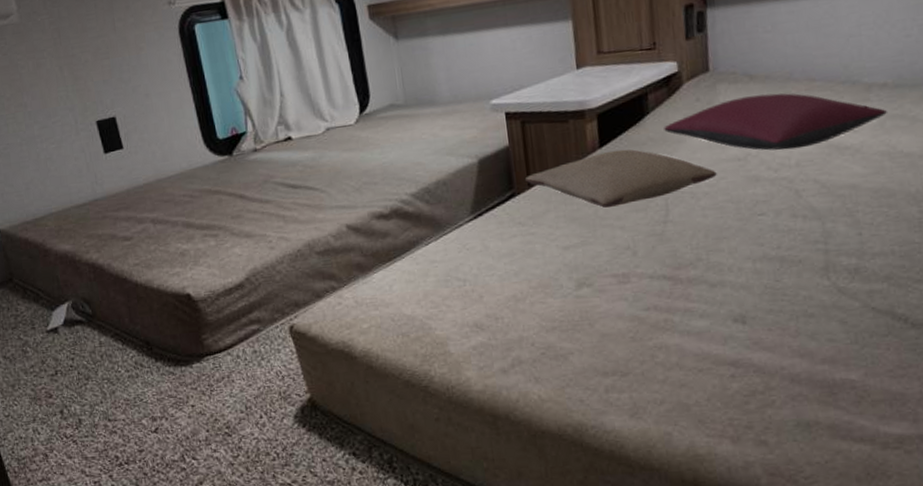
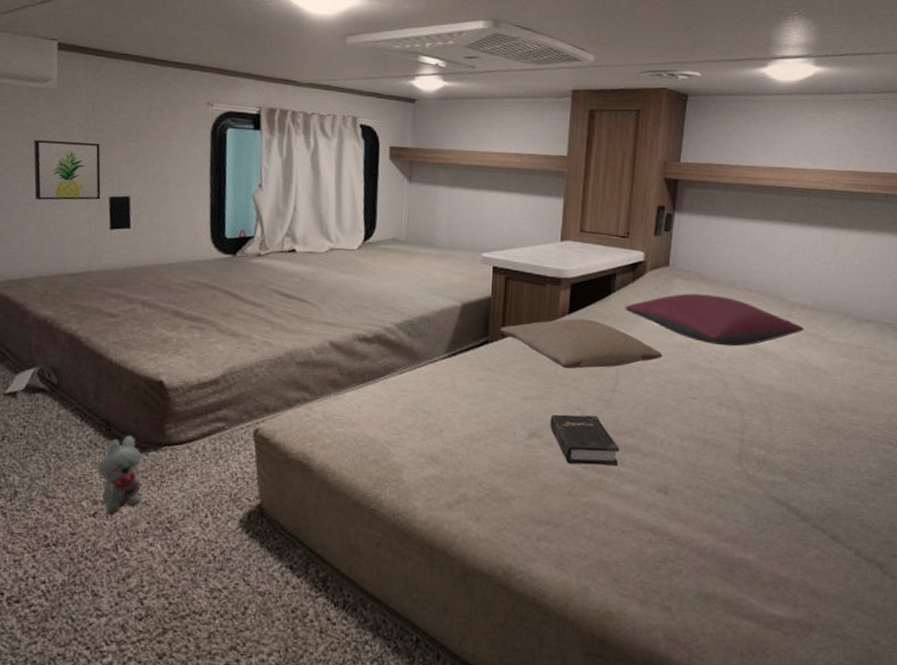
wall art: none [12,68,88,138] -> present [33,140,101,200]
plush toy: none [148,351,197,429] -> present [97,435,142,515]
hardback book: none [598,252,683,308] -> present [550,414,619,467]

